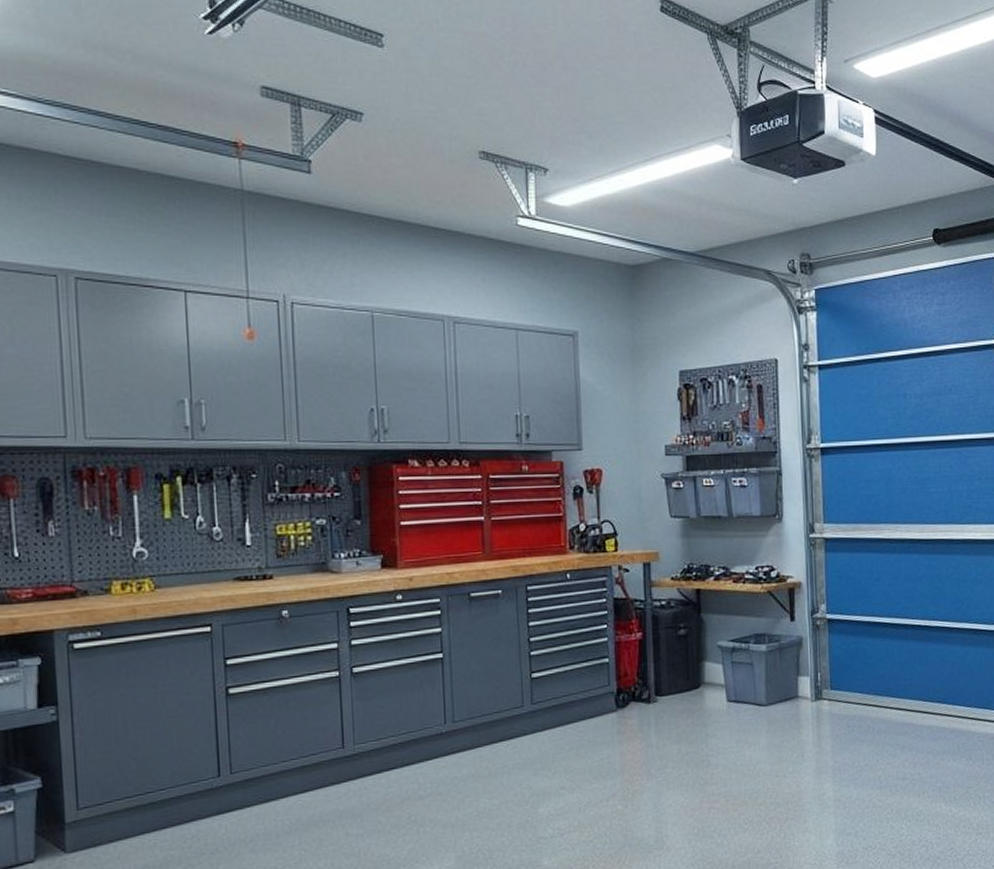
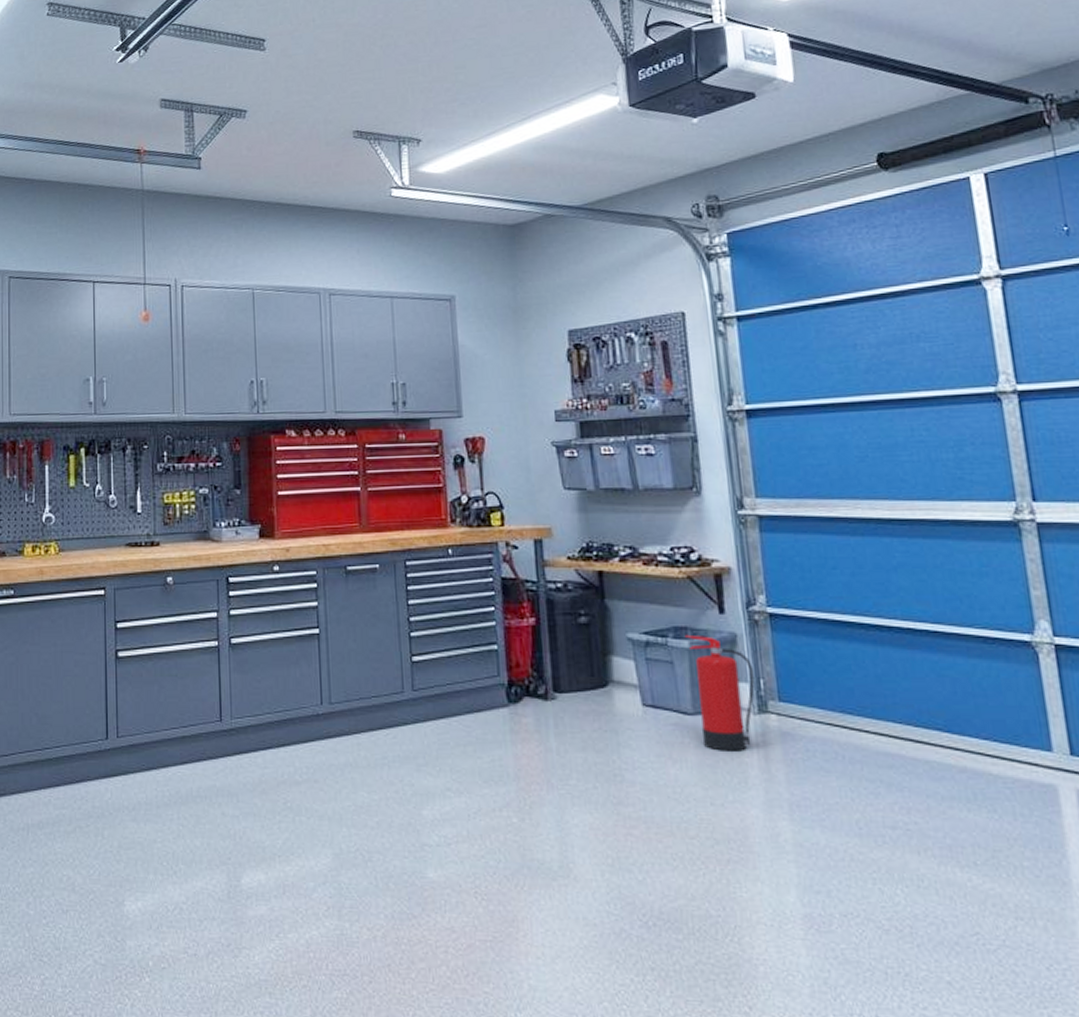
fire extinguisher: none [763,639,814,733] -> present [685,634,755,752]

